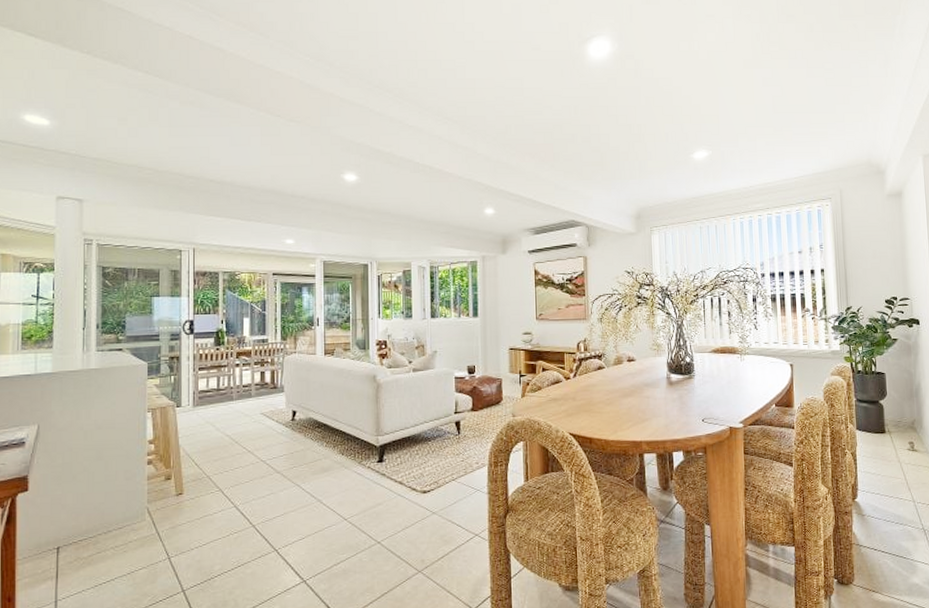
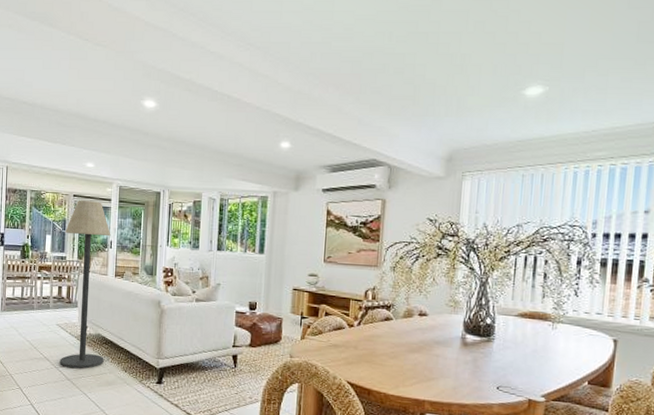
floor lamp: none [265,278,318,460] -> present [59,200,111,369]

